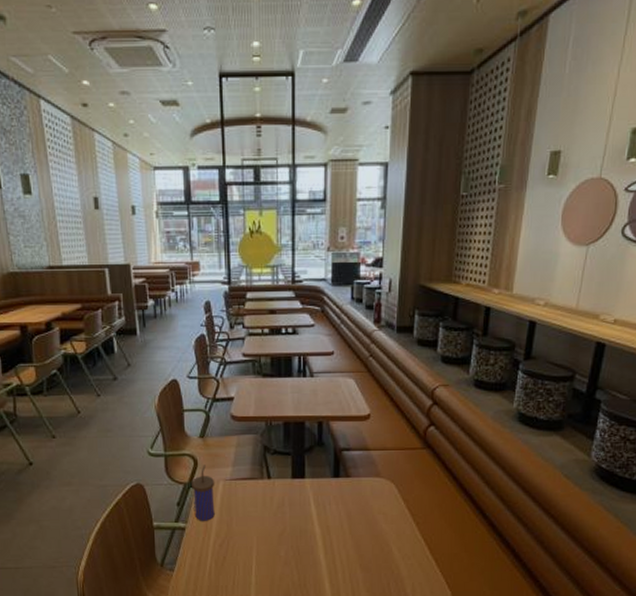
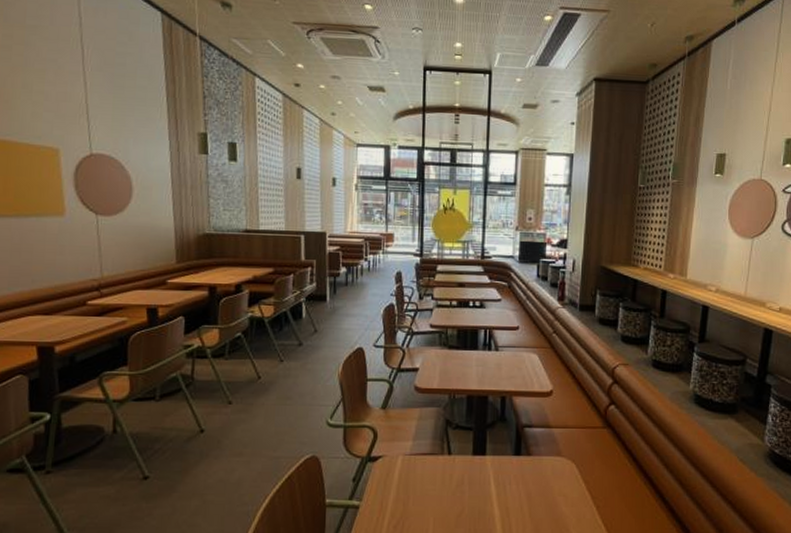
beverage cup: present [192,465,215,521] -> none [369,438,393,499]

